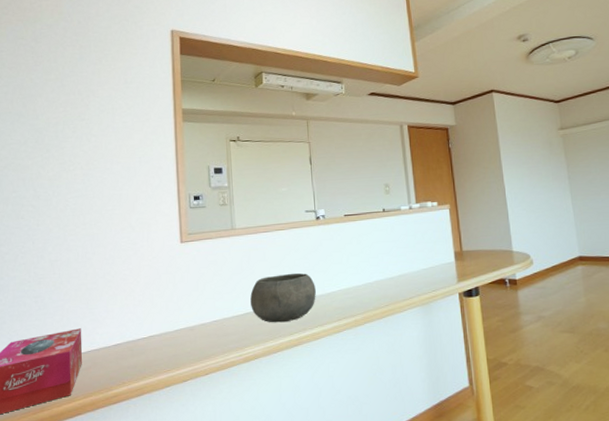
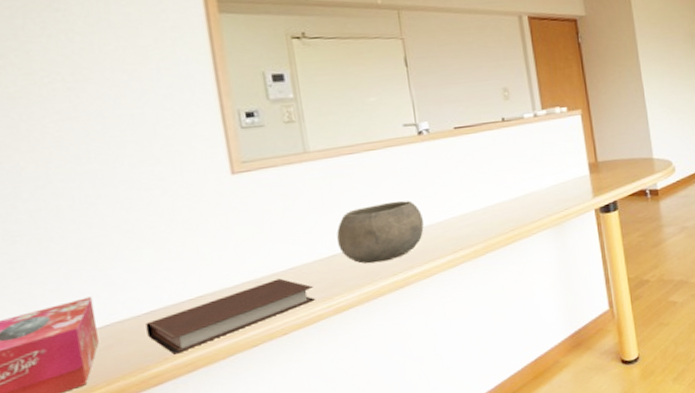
notebook: none [113,328,230,380] -> present [145,278,315,355]

